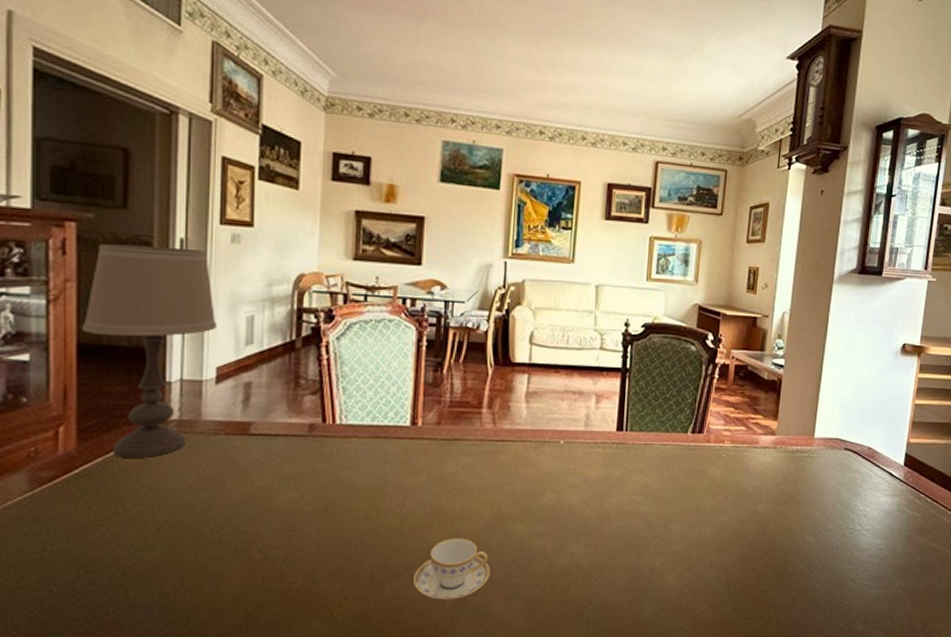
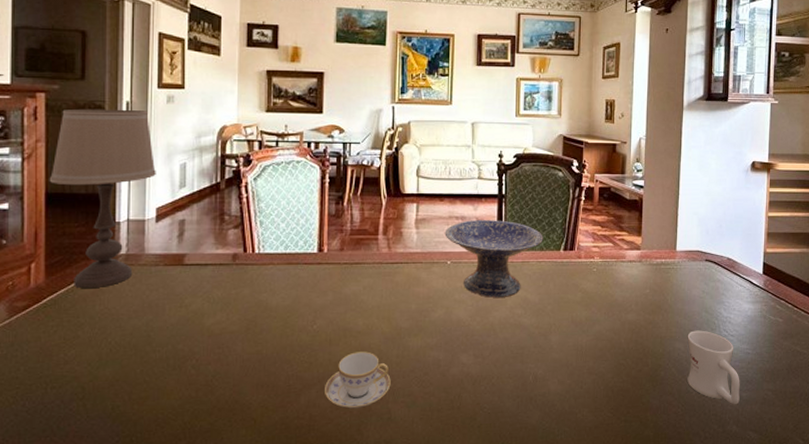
decorative bowl: none [558,395,670,482] -> present [444,219,544,298]
mug: none [815,523,871,603] -> present [687,330,740,405]

